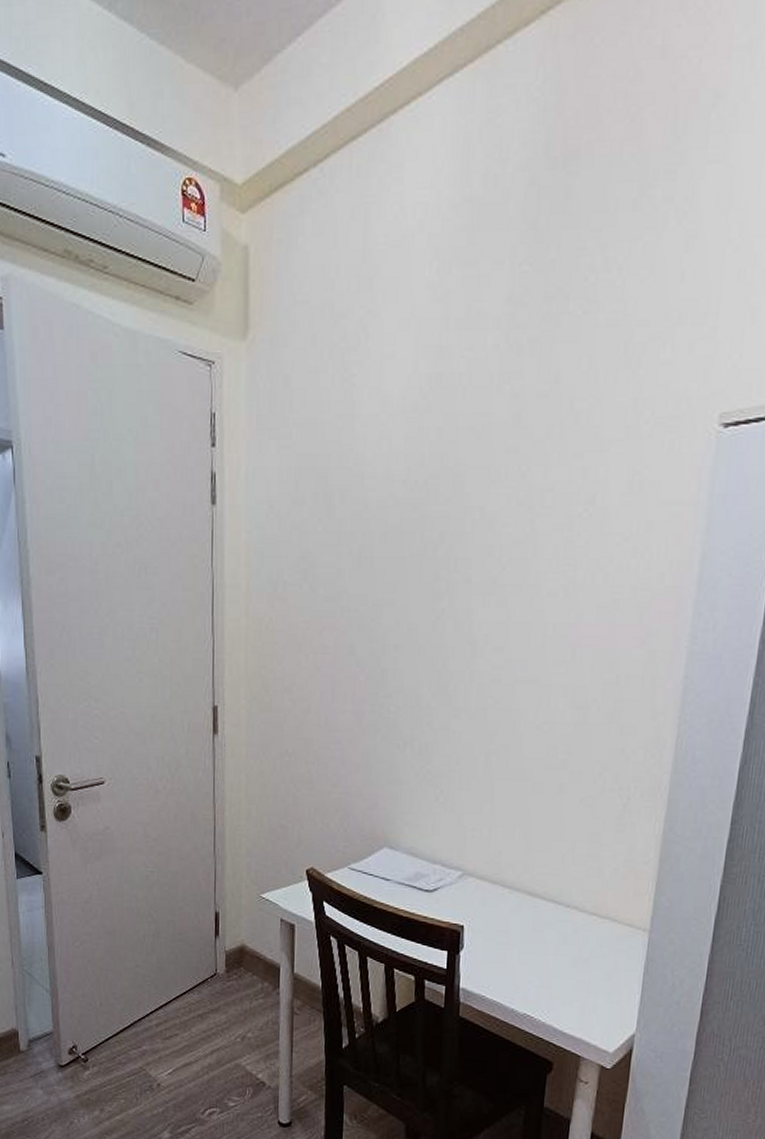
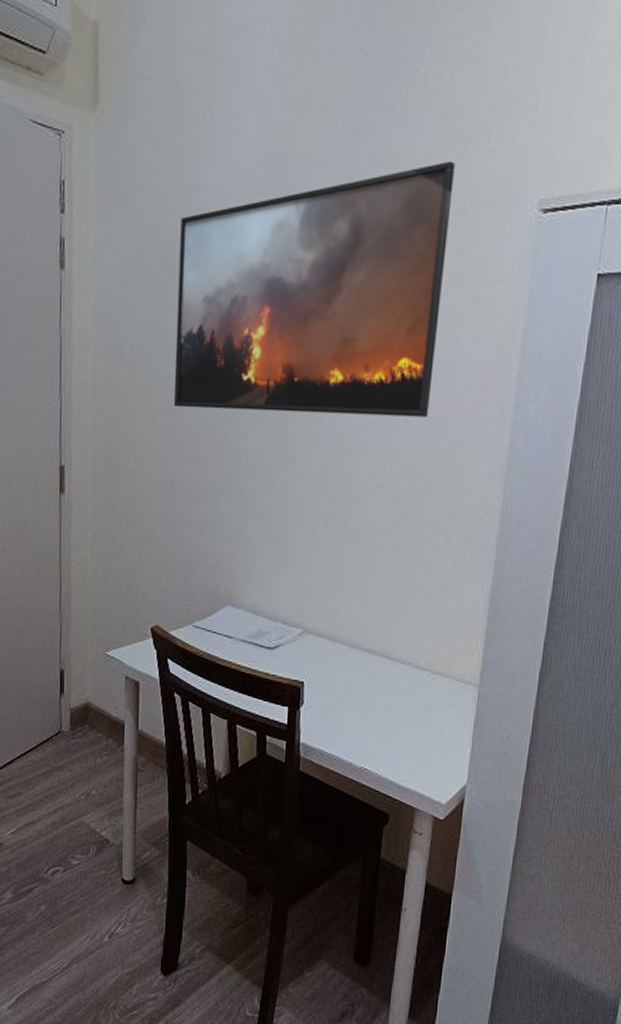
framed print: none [328,375,627,650] -> present [173,161,455,418]

